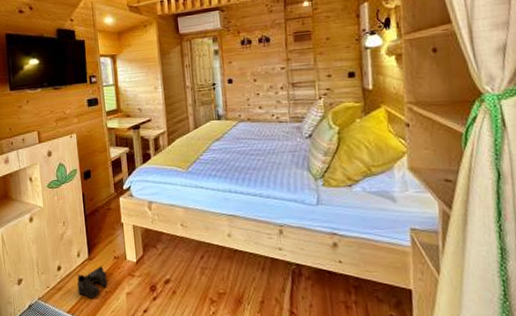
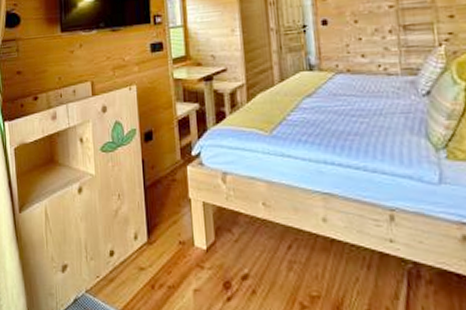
boots: present [77,266,108,298] -> none [133,253,171,294]

